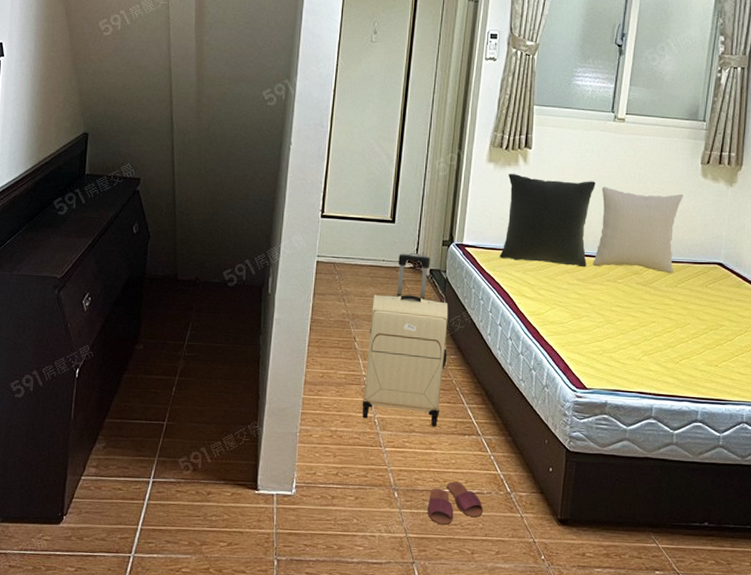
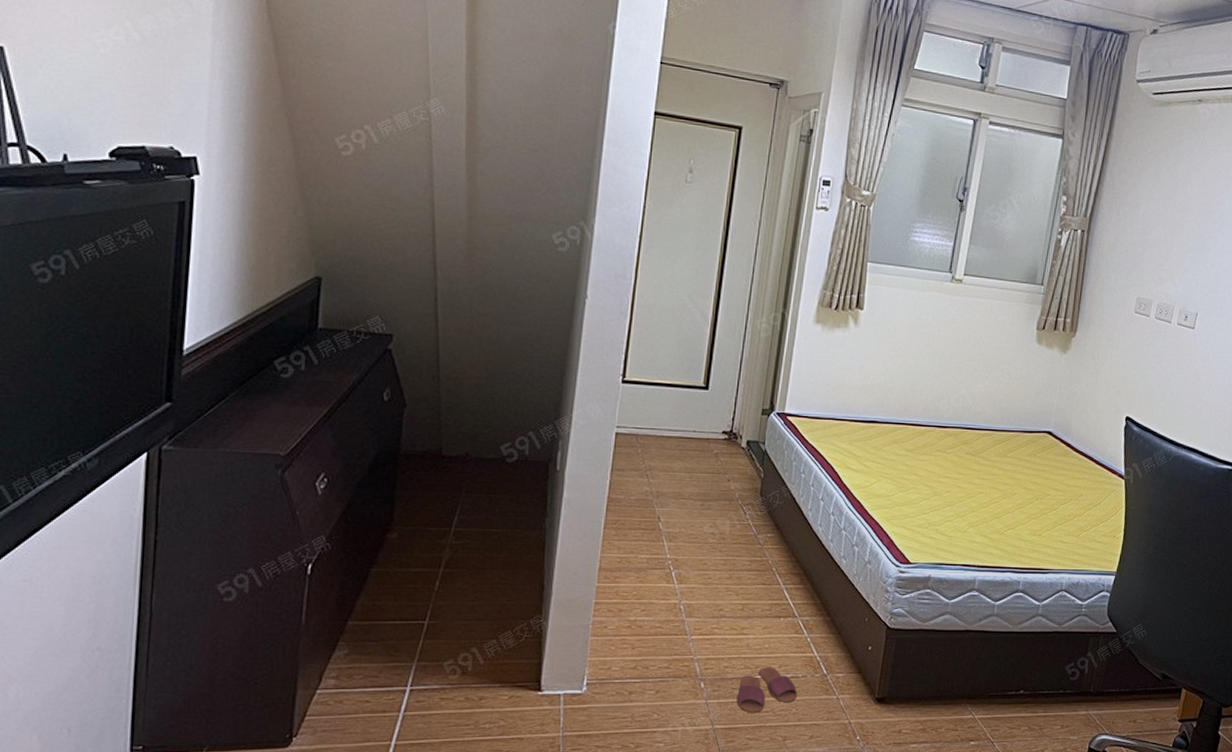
suitcase: present [362,252,449,426] -> none [666,422,767,610]
pillow: present [499,174,596,268] -> none [823,336,929,437]
pillow: present [593,186,684,274] -> none [922,351,1018,443]

